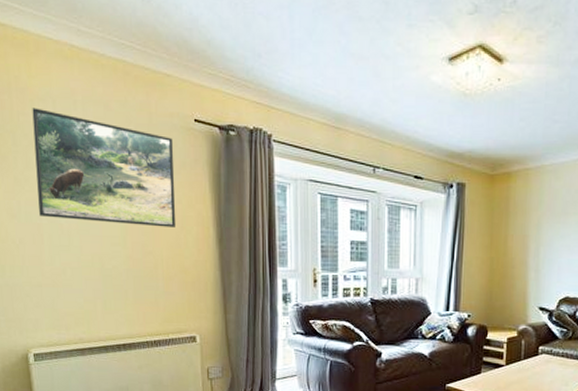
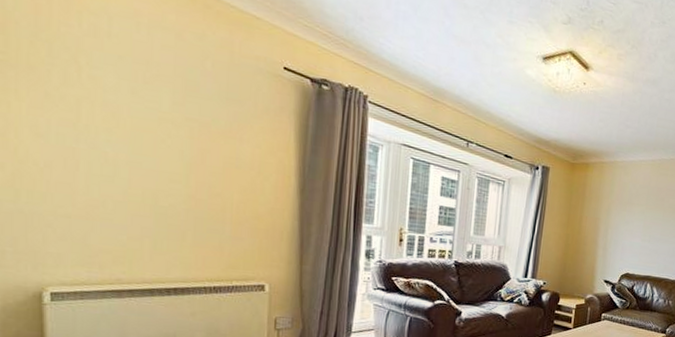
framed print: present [32,108,176,228] -> none [77,20,257,172]

